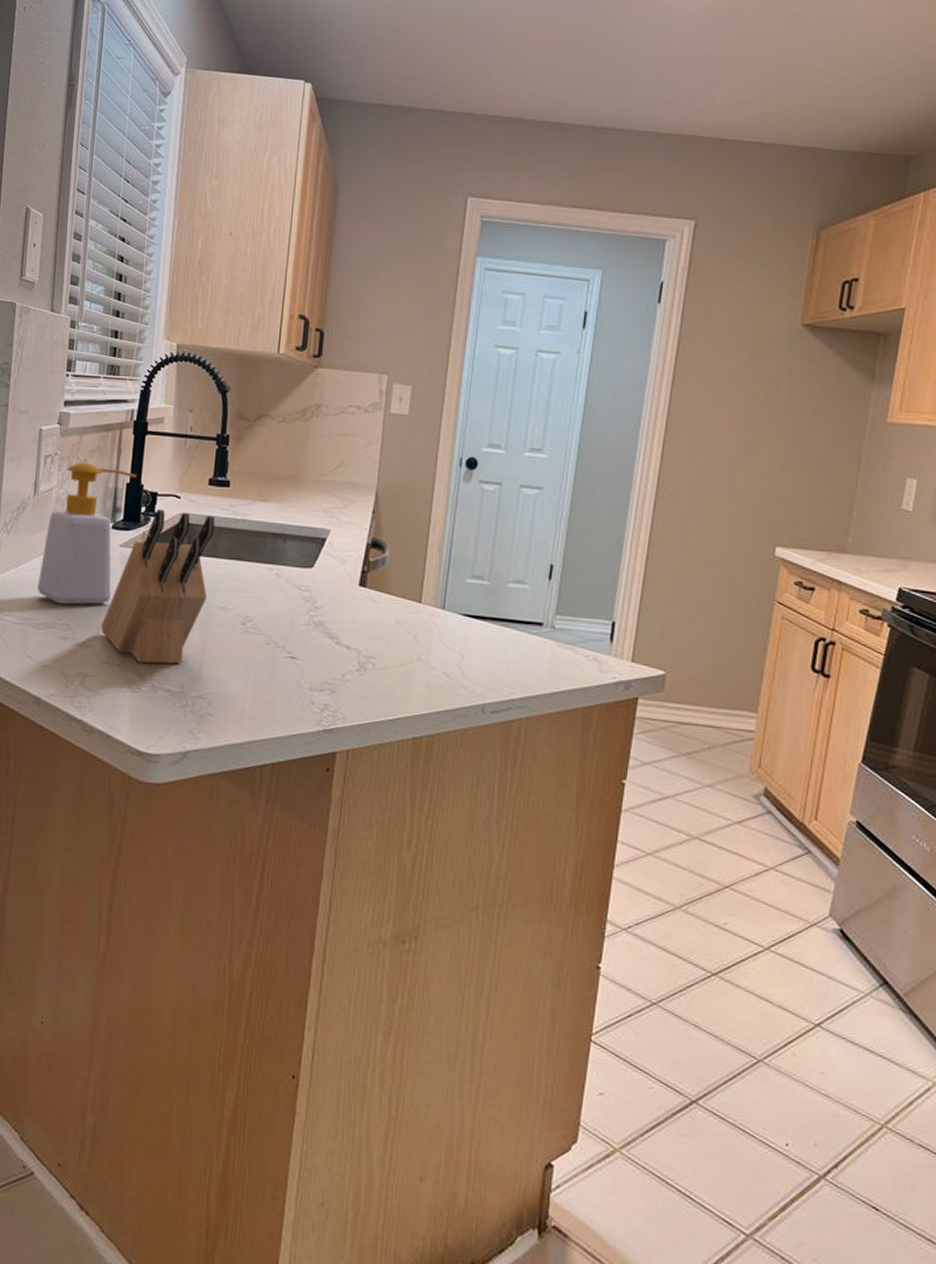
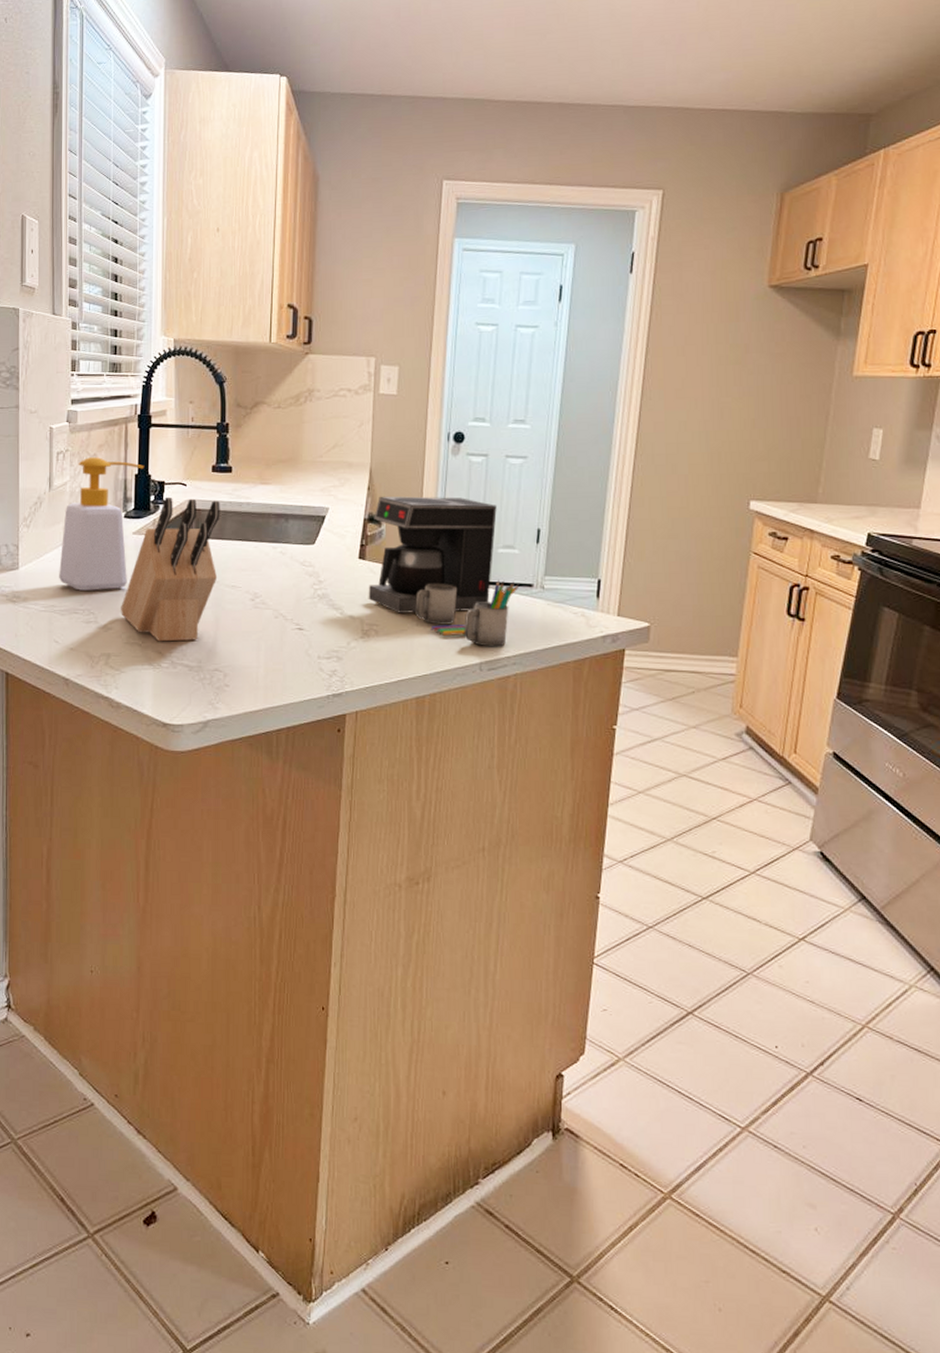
coffee maker: none [367,520,529,689] -> present [368,496,520,647]

